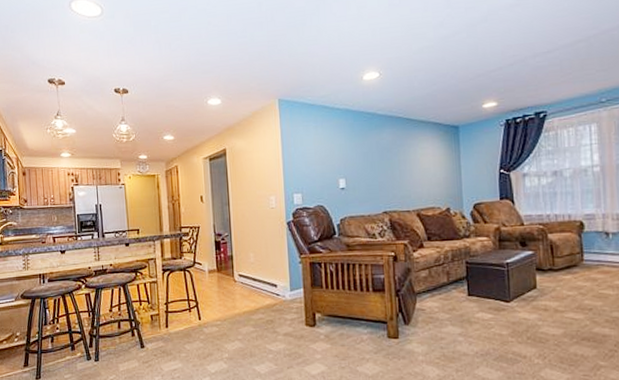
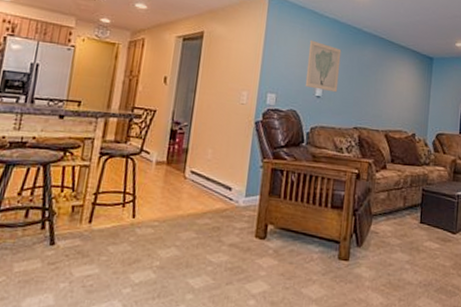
wall art: none [325,134,361,182] -> present [305,40,342,93]

